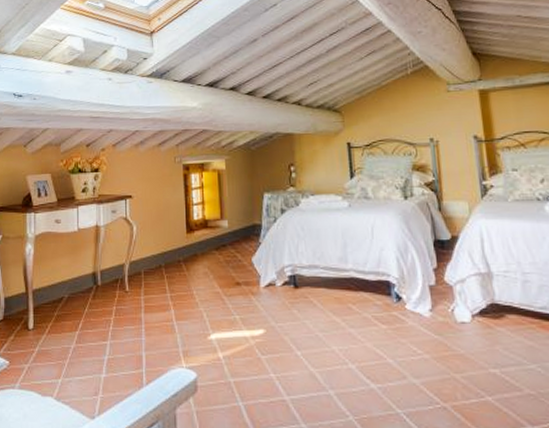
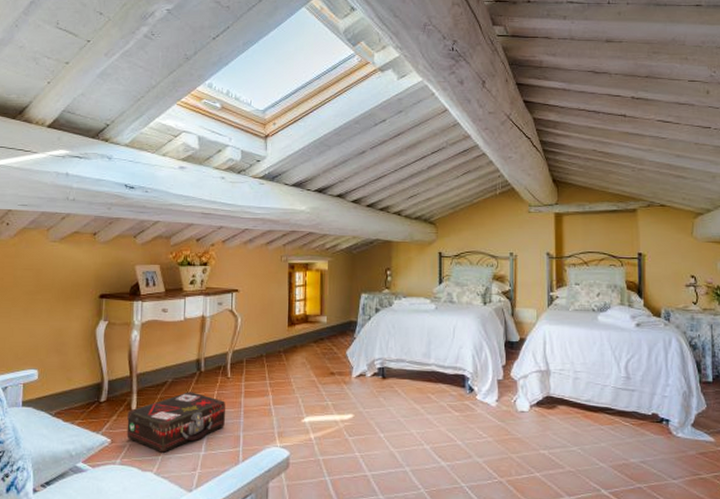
suitcase: none [25,308,125,375] -> present [126,392,225,453]

